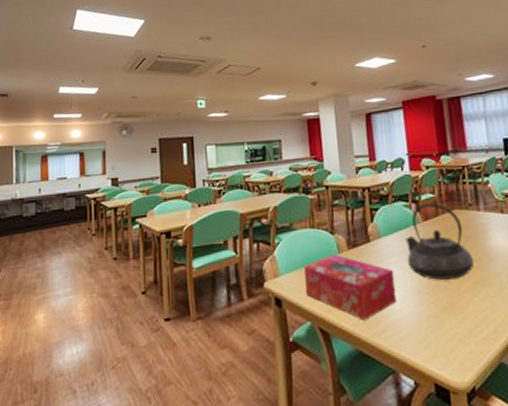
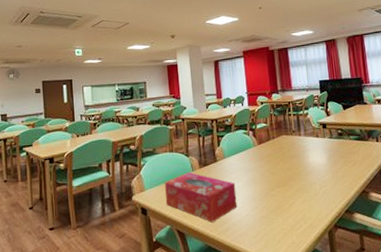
teapot: present [406,203,475,280] -> none [245,130,297,190]

